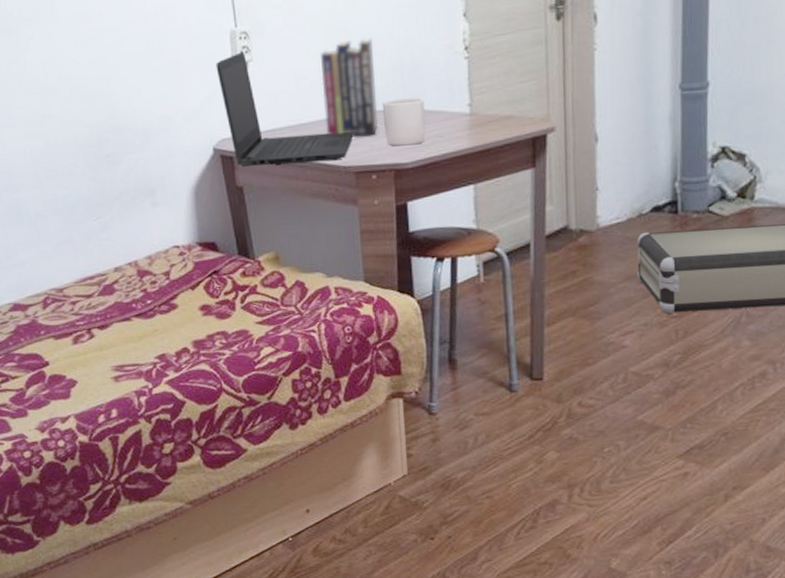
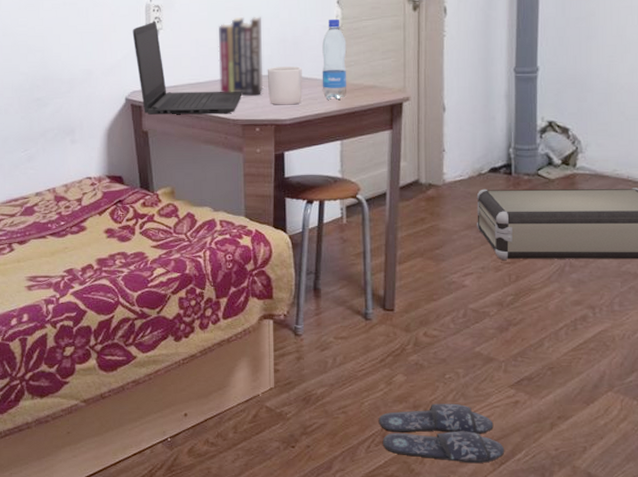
bottle: none [447,35,480,136] -> present [322,18,347,100]
slippers: none [528,480,672,545] -> present [378,403,504,464]

